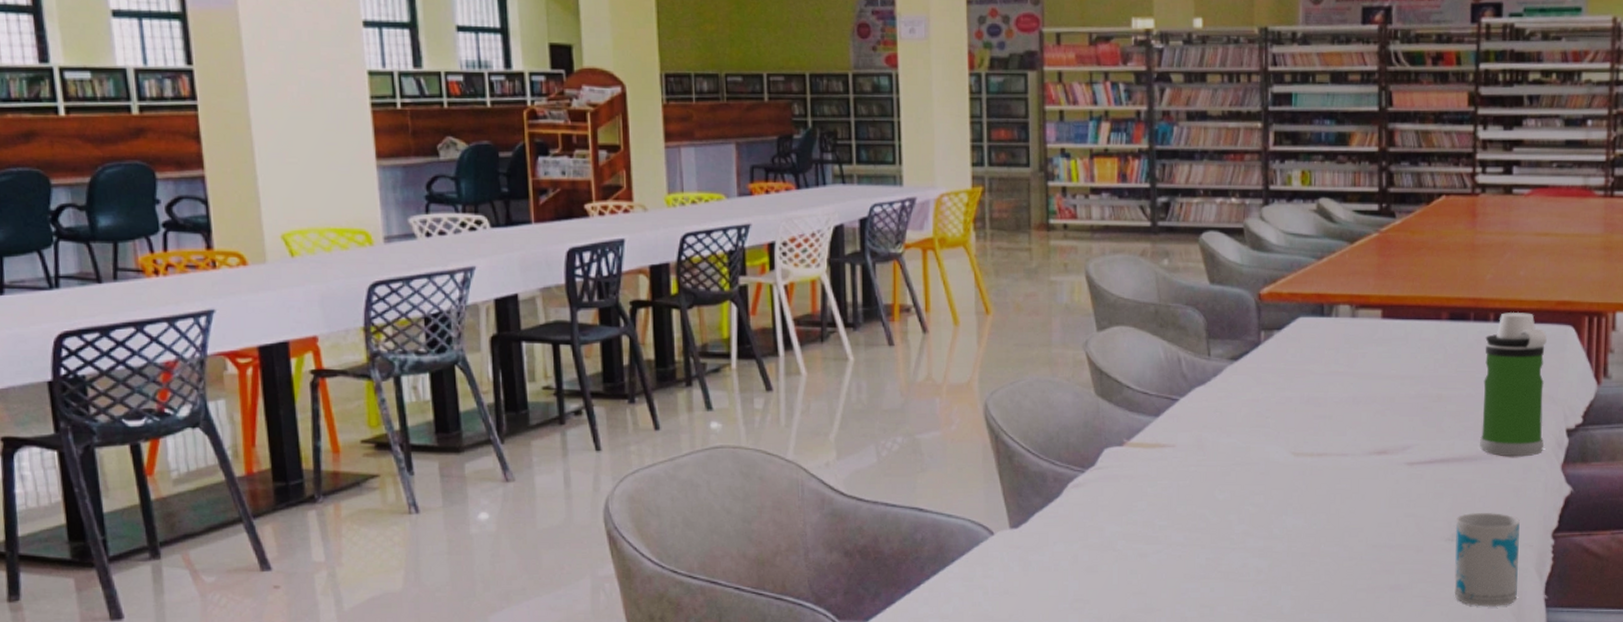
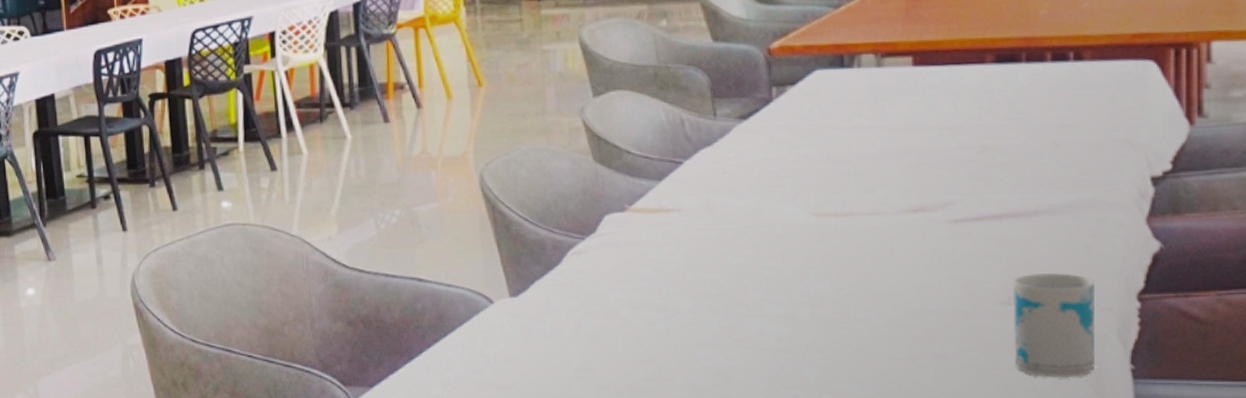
water bottle: present [1479,311,1548,457] -> none [1038,48,1122,211]

